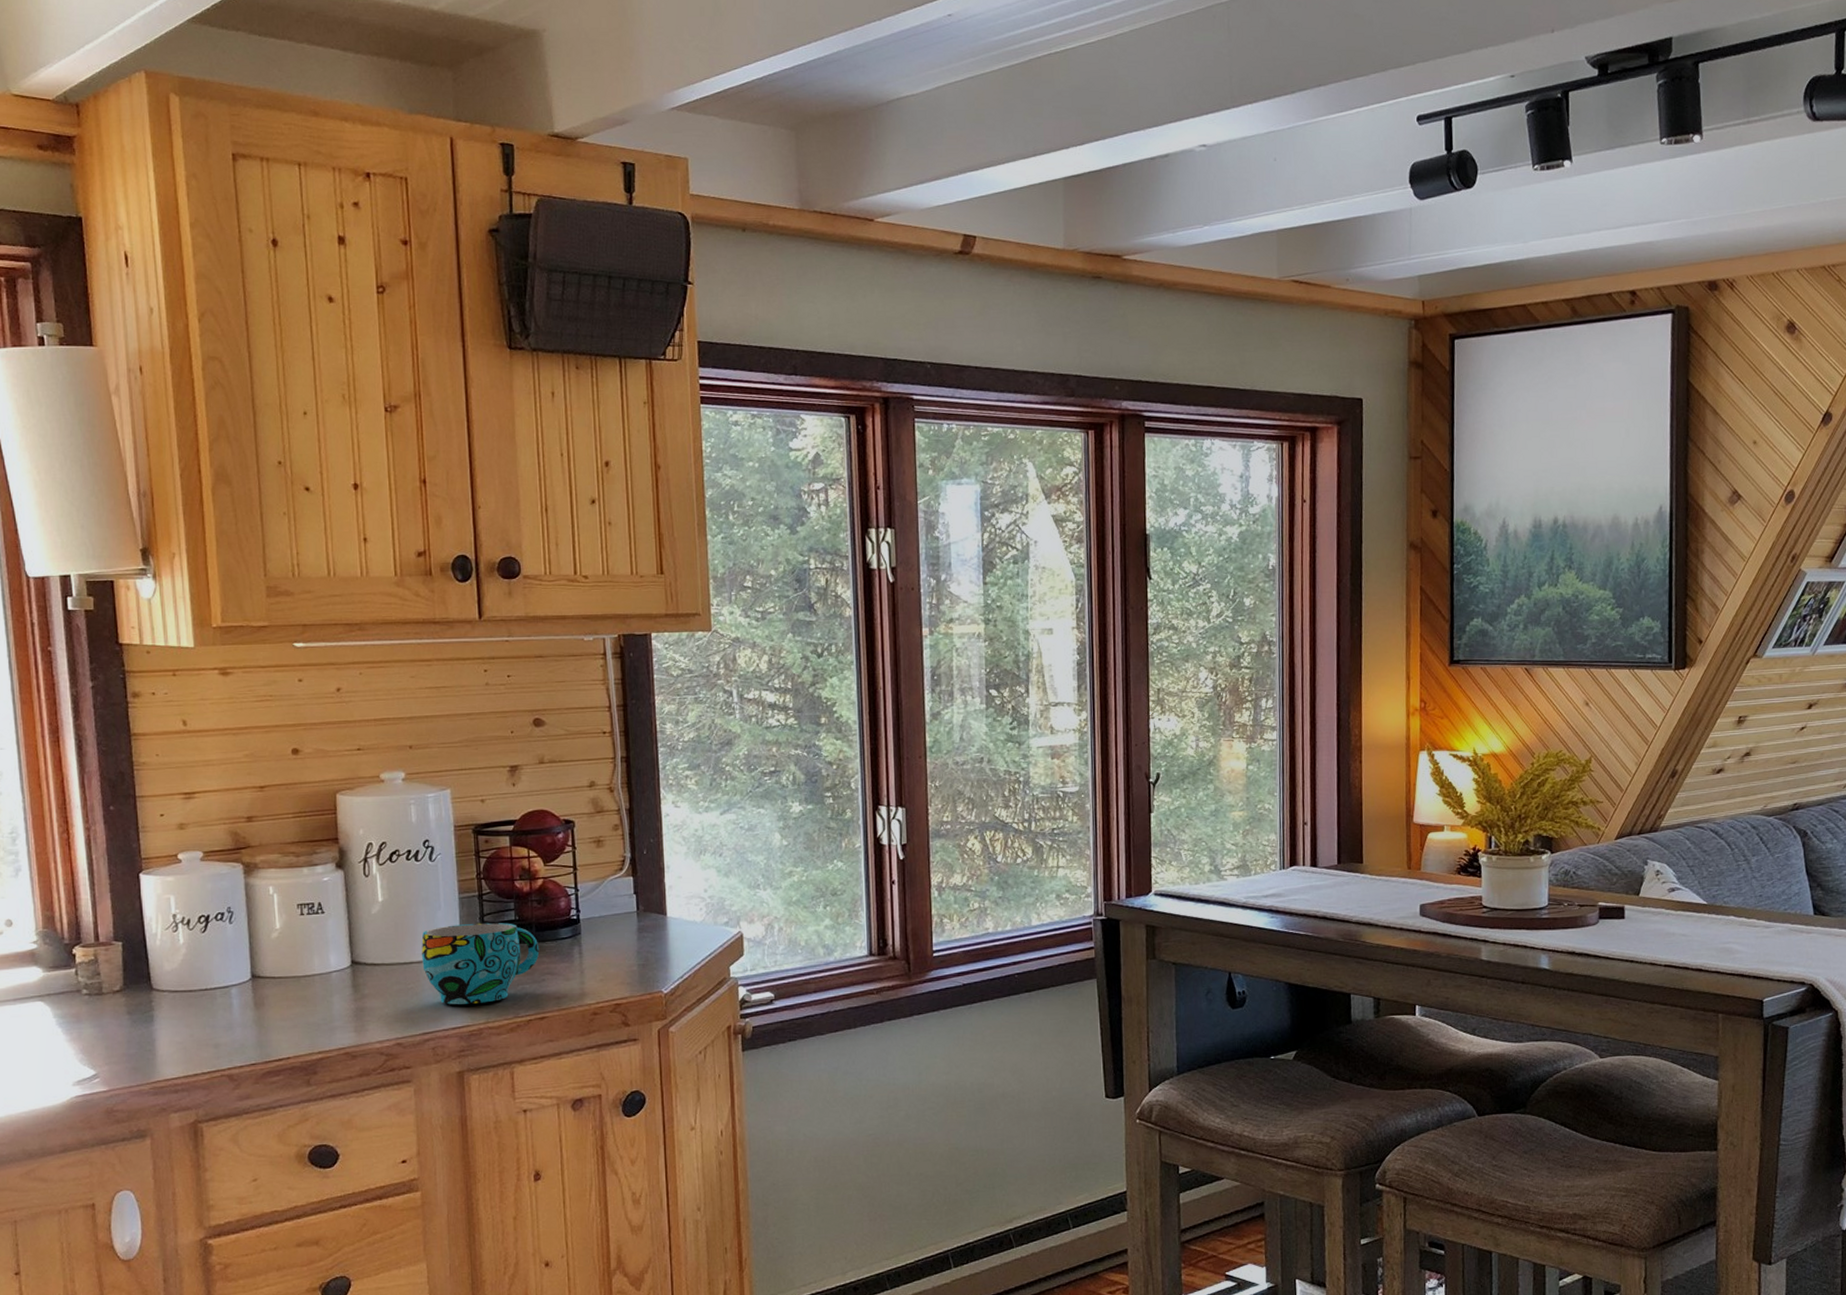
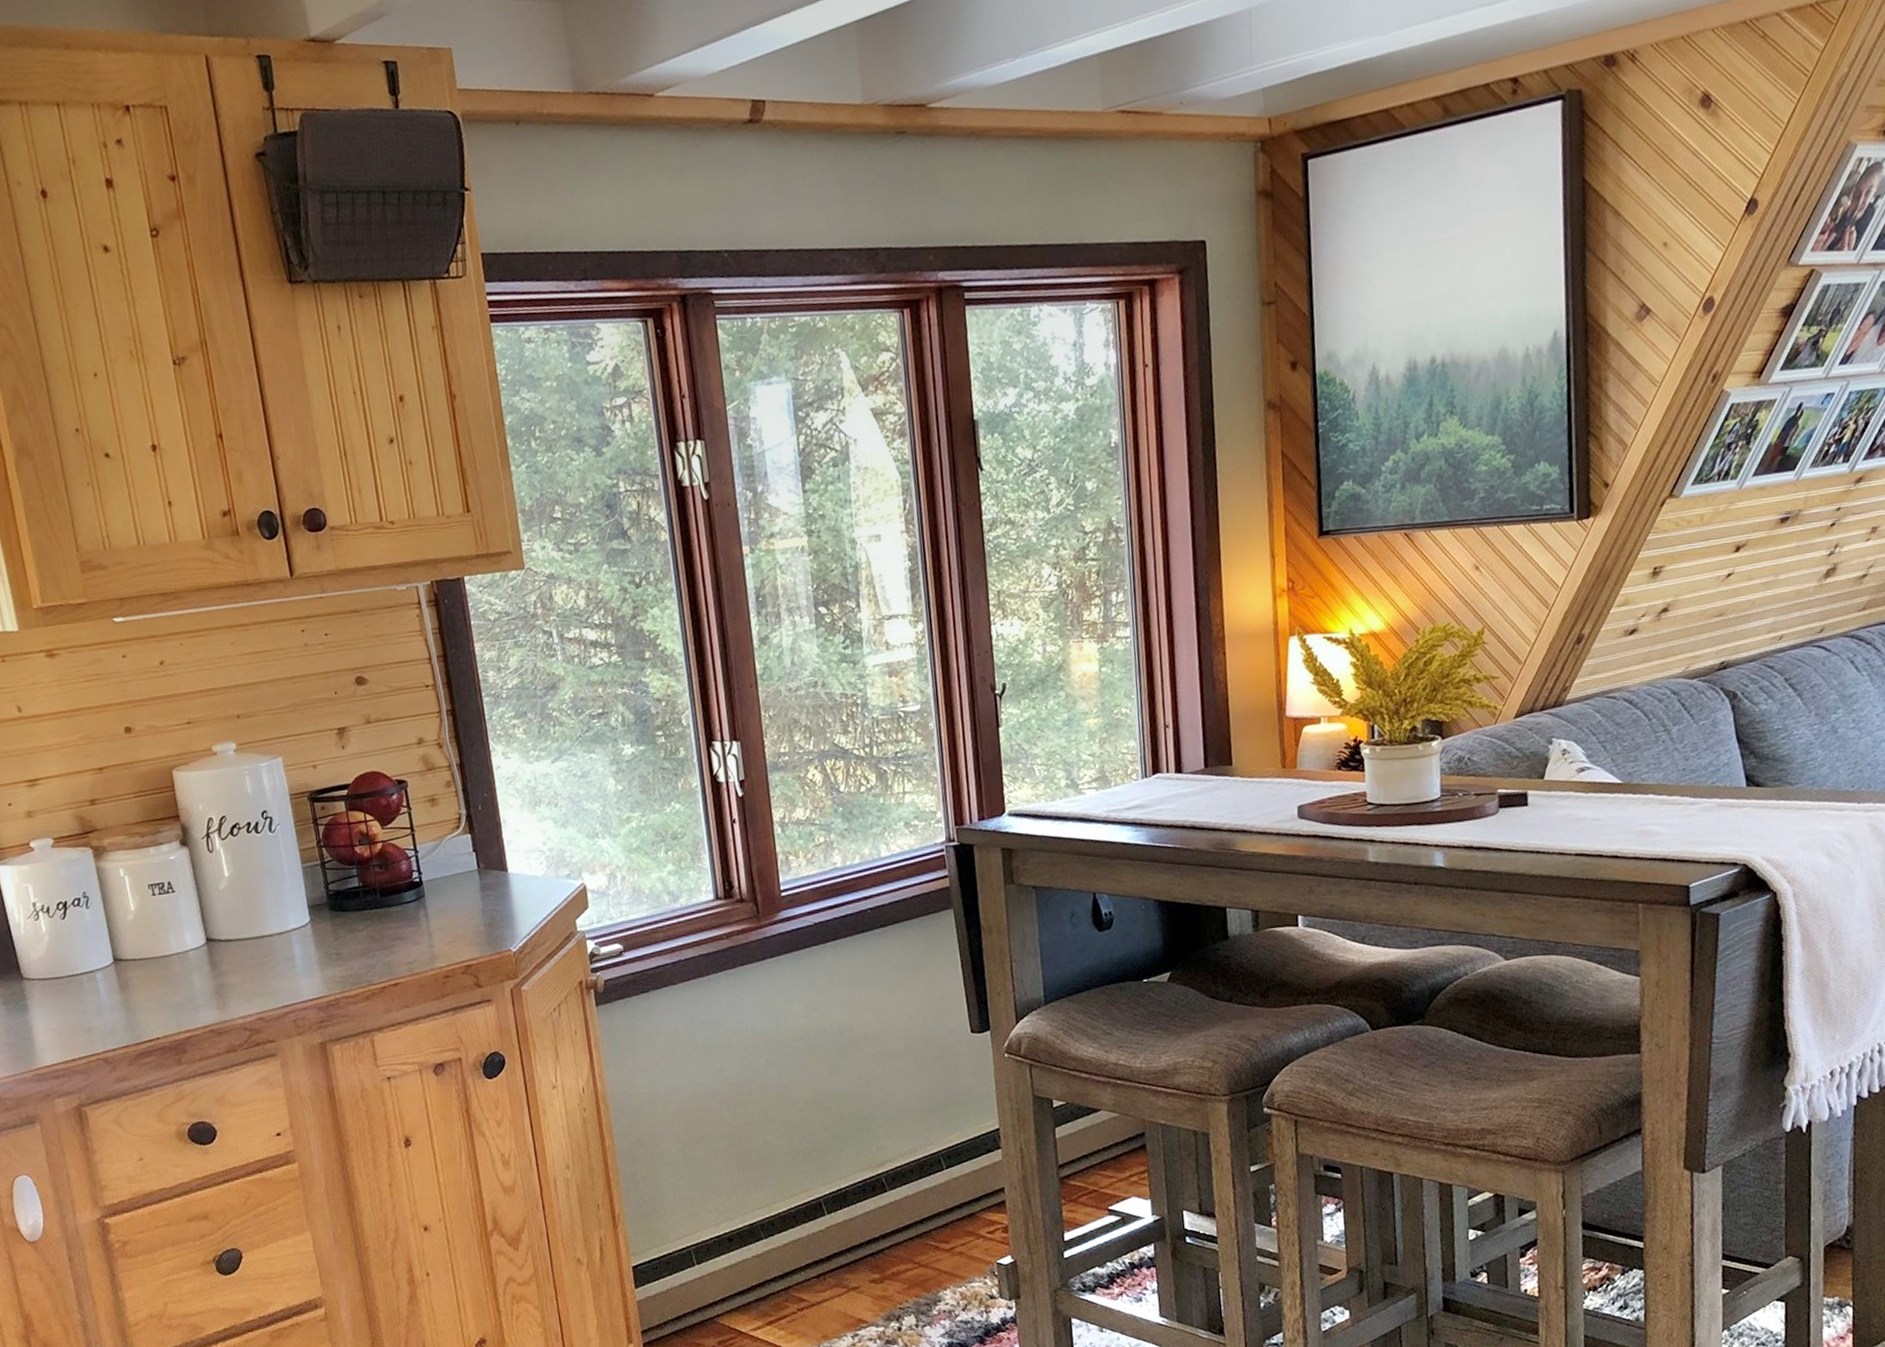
cup: present [421,922,540,1005] -> none [271,890,387,976]

